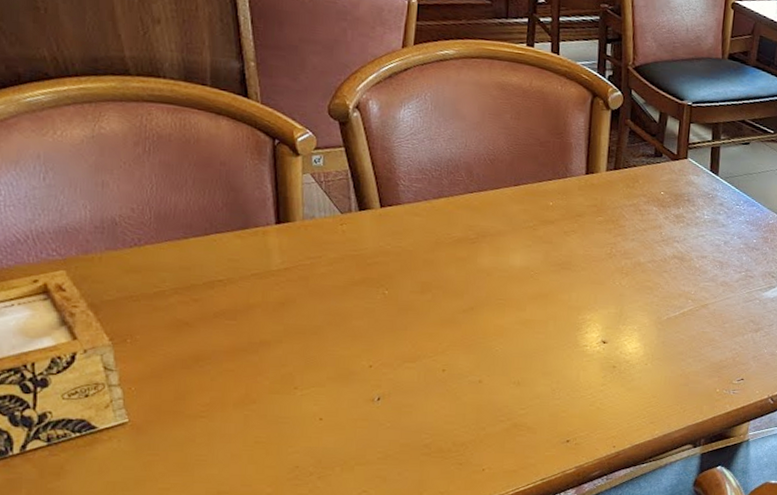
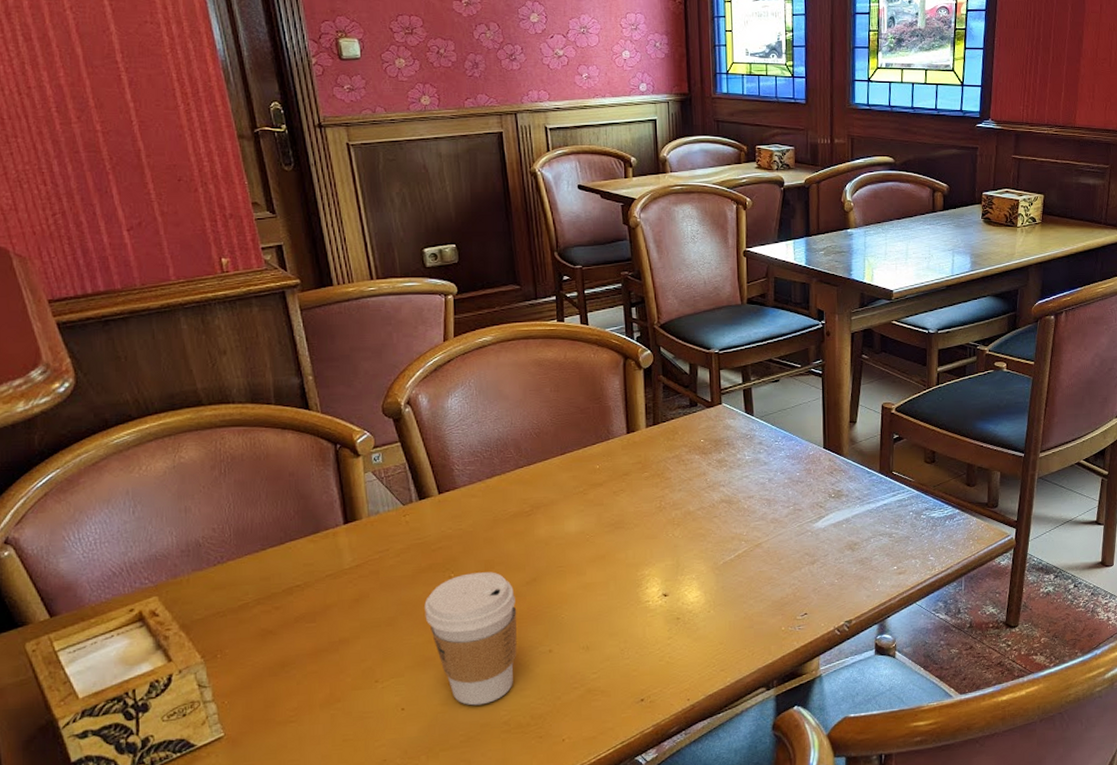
coffee cup: none [353,293,450,425] -> present [424,572,517,706]

